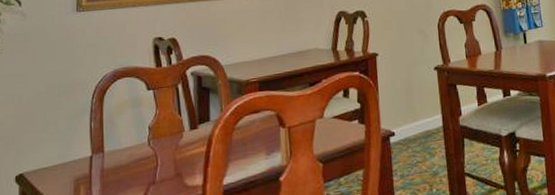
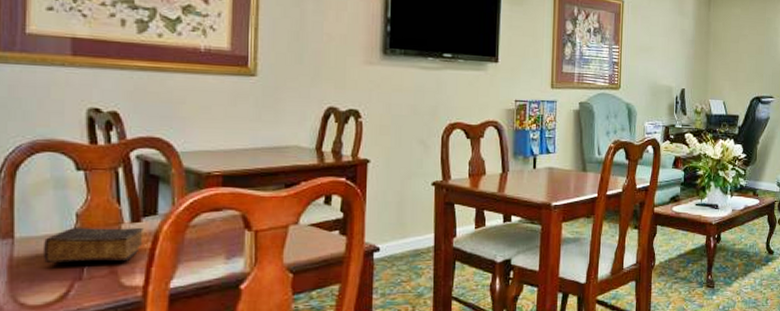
book: none [125,133,200,171] -> present [42,227,143,263]

